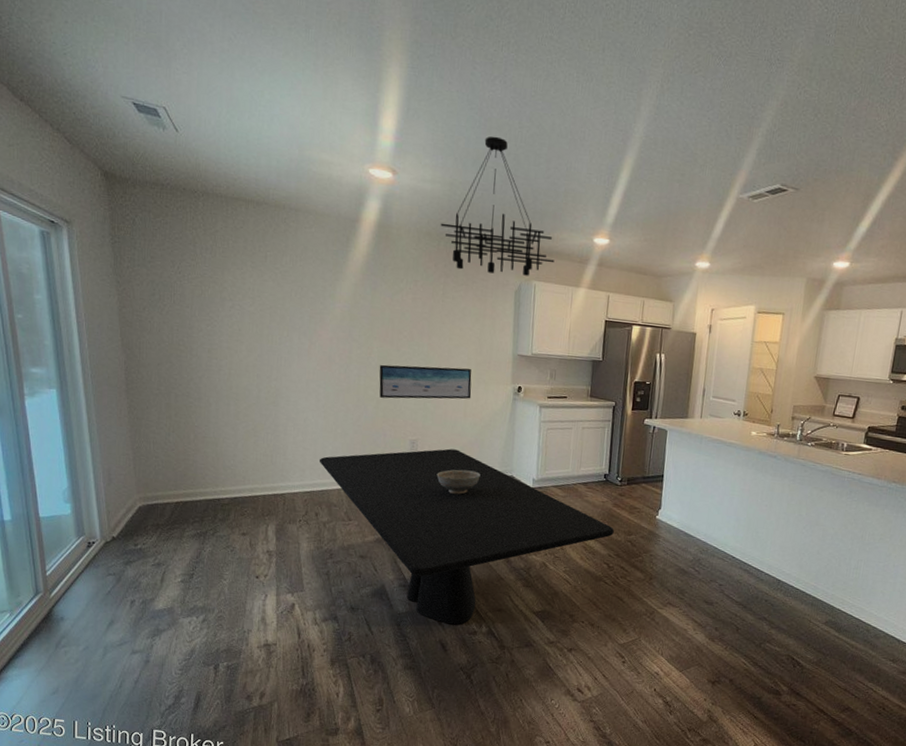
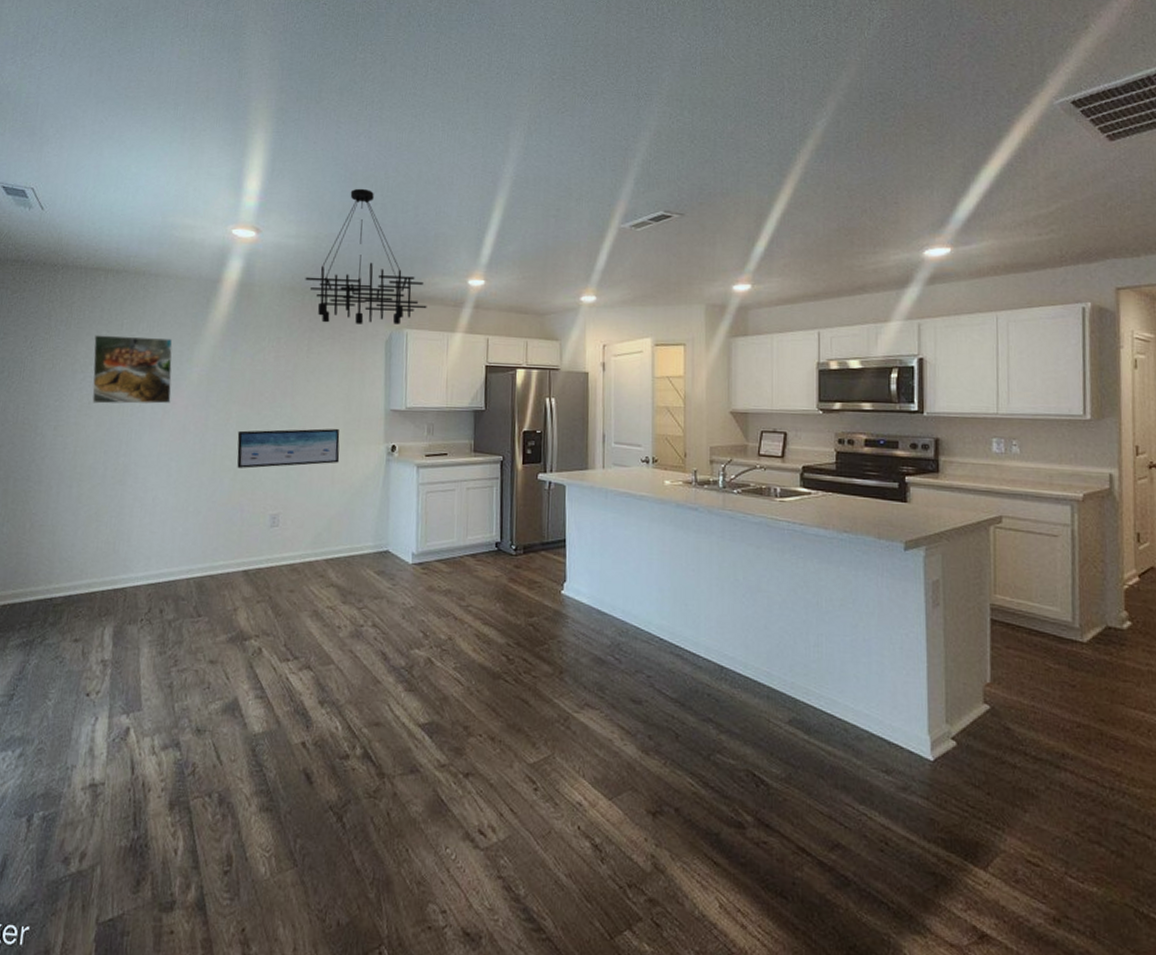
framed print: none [240,265,317,335] -> present [92,335,173,404]
dining table: present [319,448,614,625] -> none [166,522,512,747]
decorative bowl: present [436,469,481,495] -> none [300,546,351,577]

